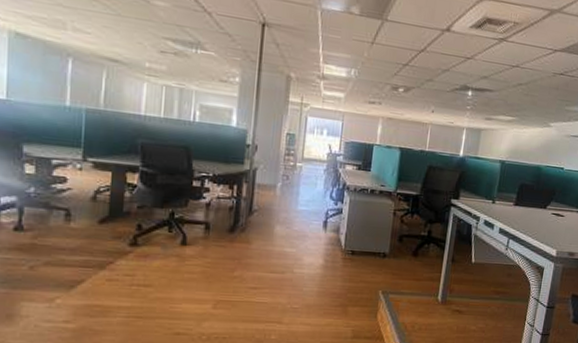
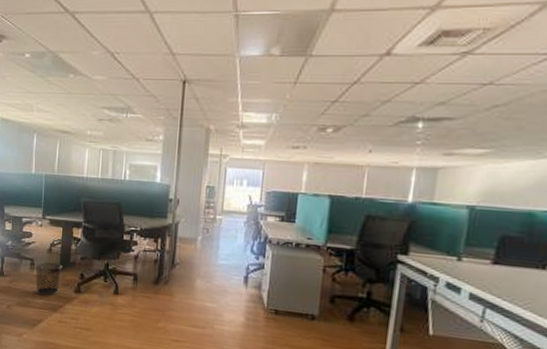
waste bin: none [72,212,113,252] -> present [35,262,63,296]

